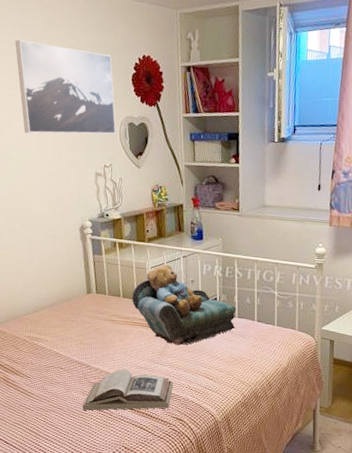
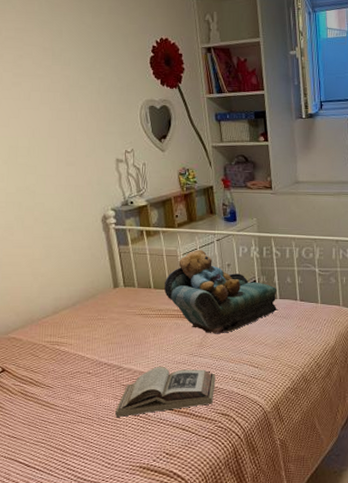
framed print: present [15,39,116,135] -> none [19,26,136,122]

